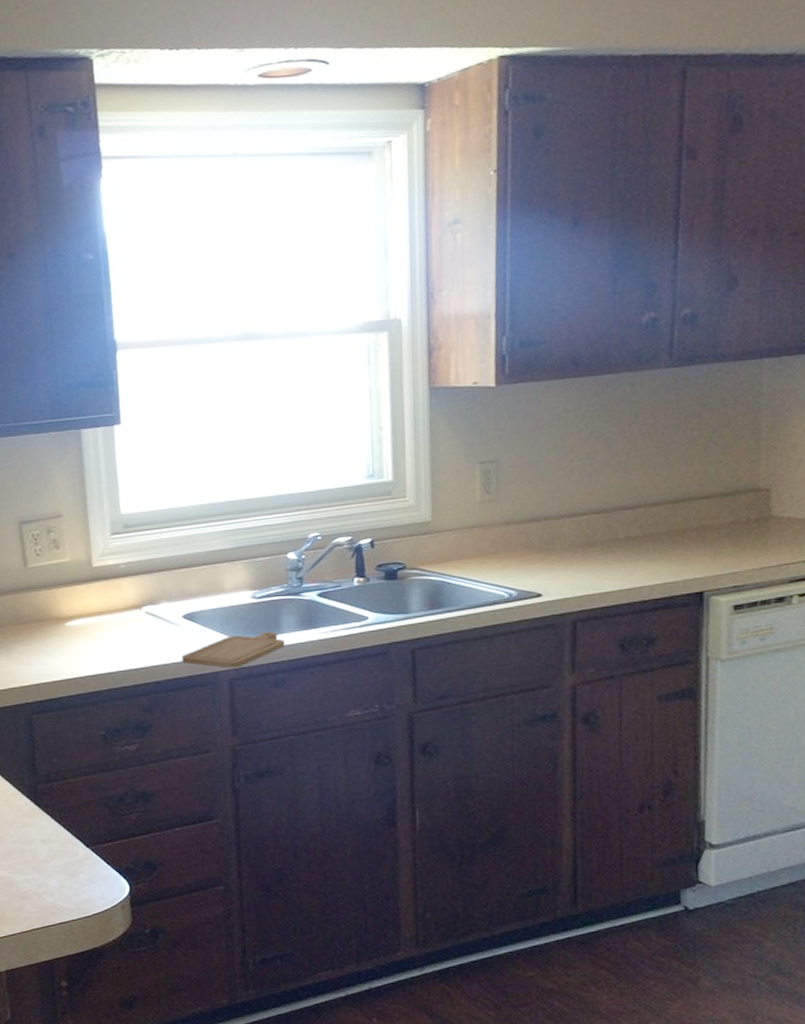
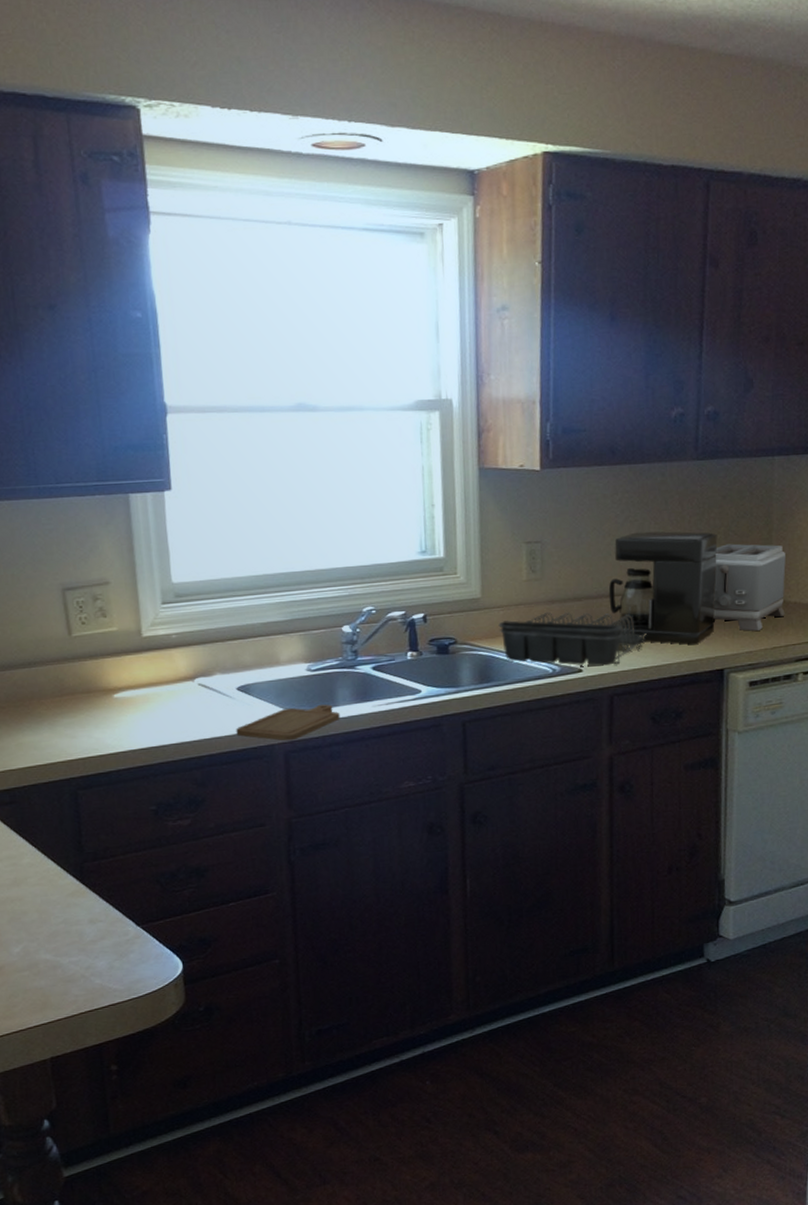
dish rack: none [450,534,614,591] -> present [498,611,647,666]
coffee maker: none [571,444,696,566] -> present [608,531,718,645]
toaster: none [691,455,777,551] -> present [713,543,786,632]

